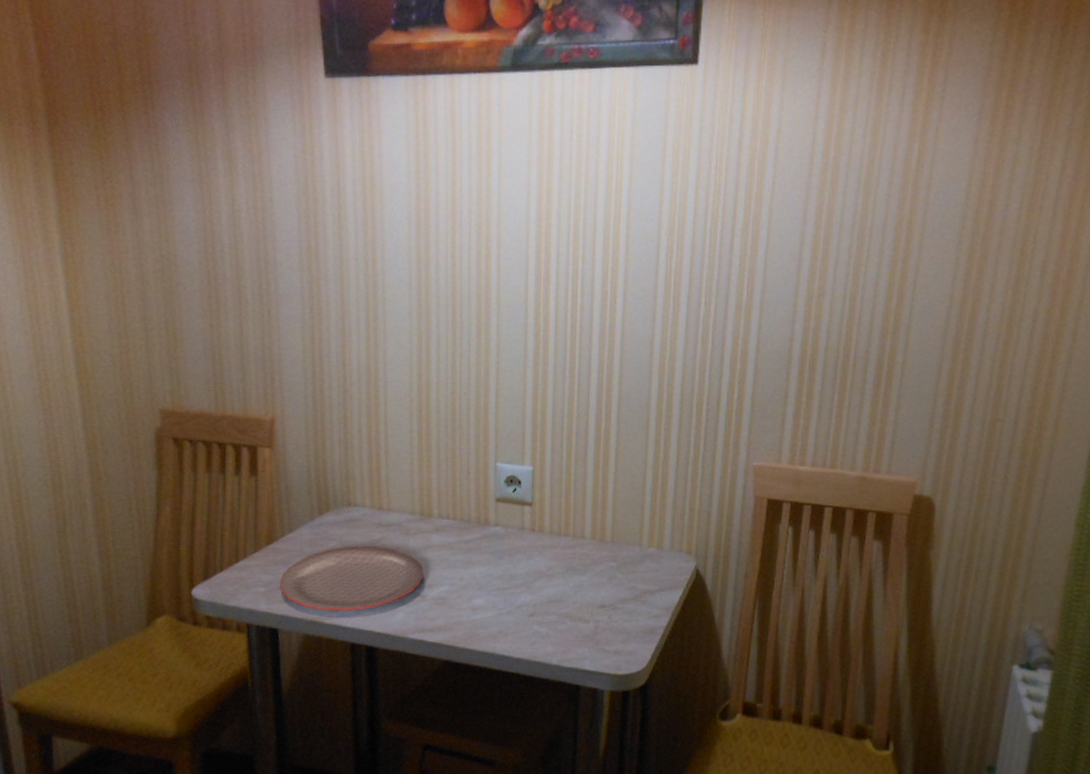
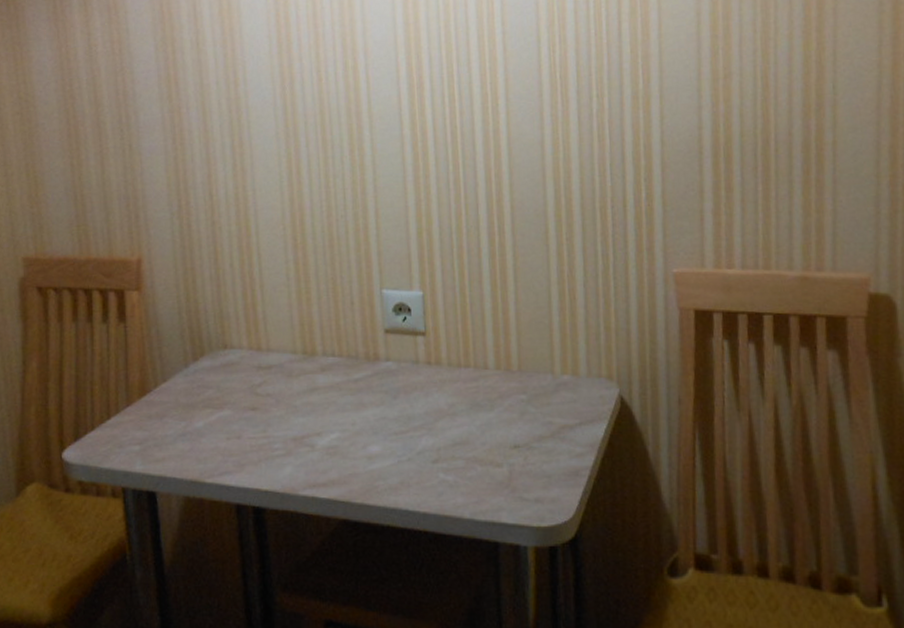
plate: present [280,546,424,612] -> none [156,392,311,469]

